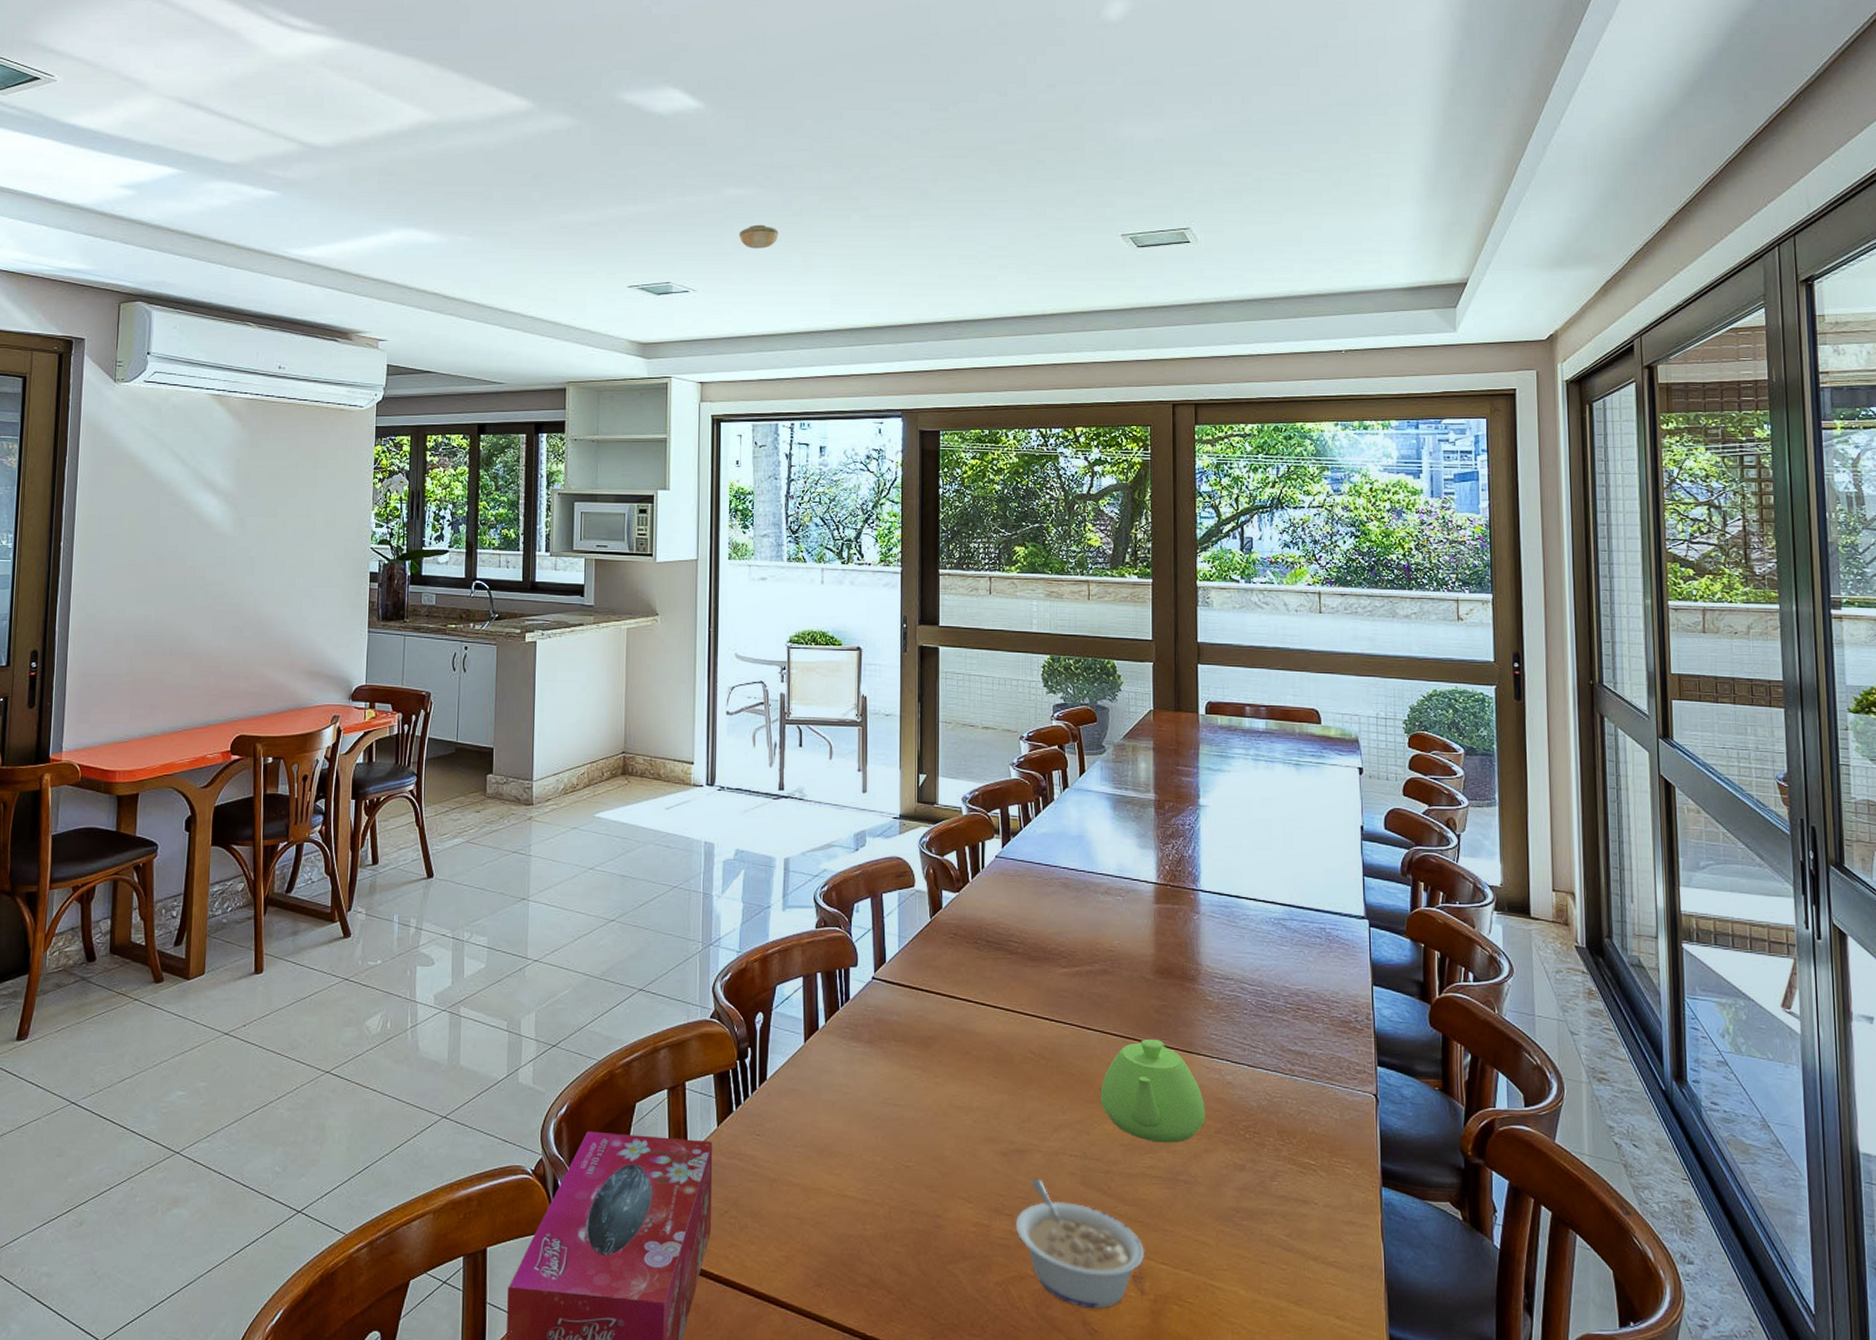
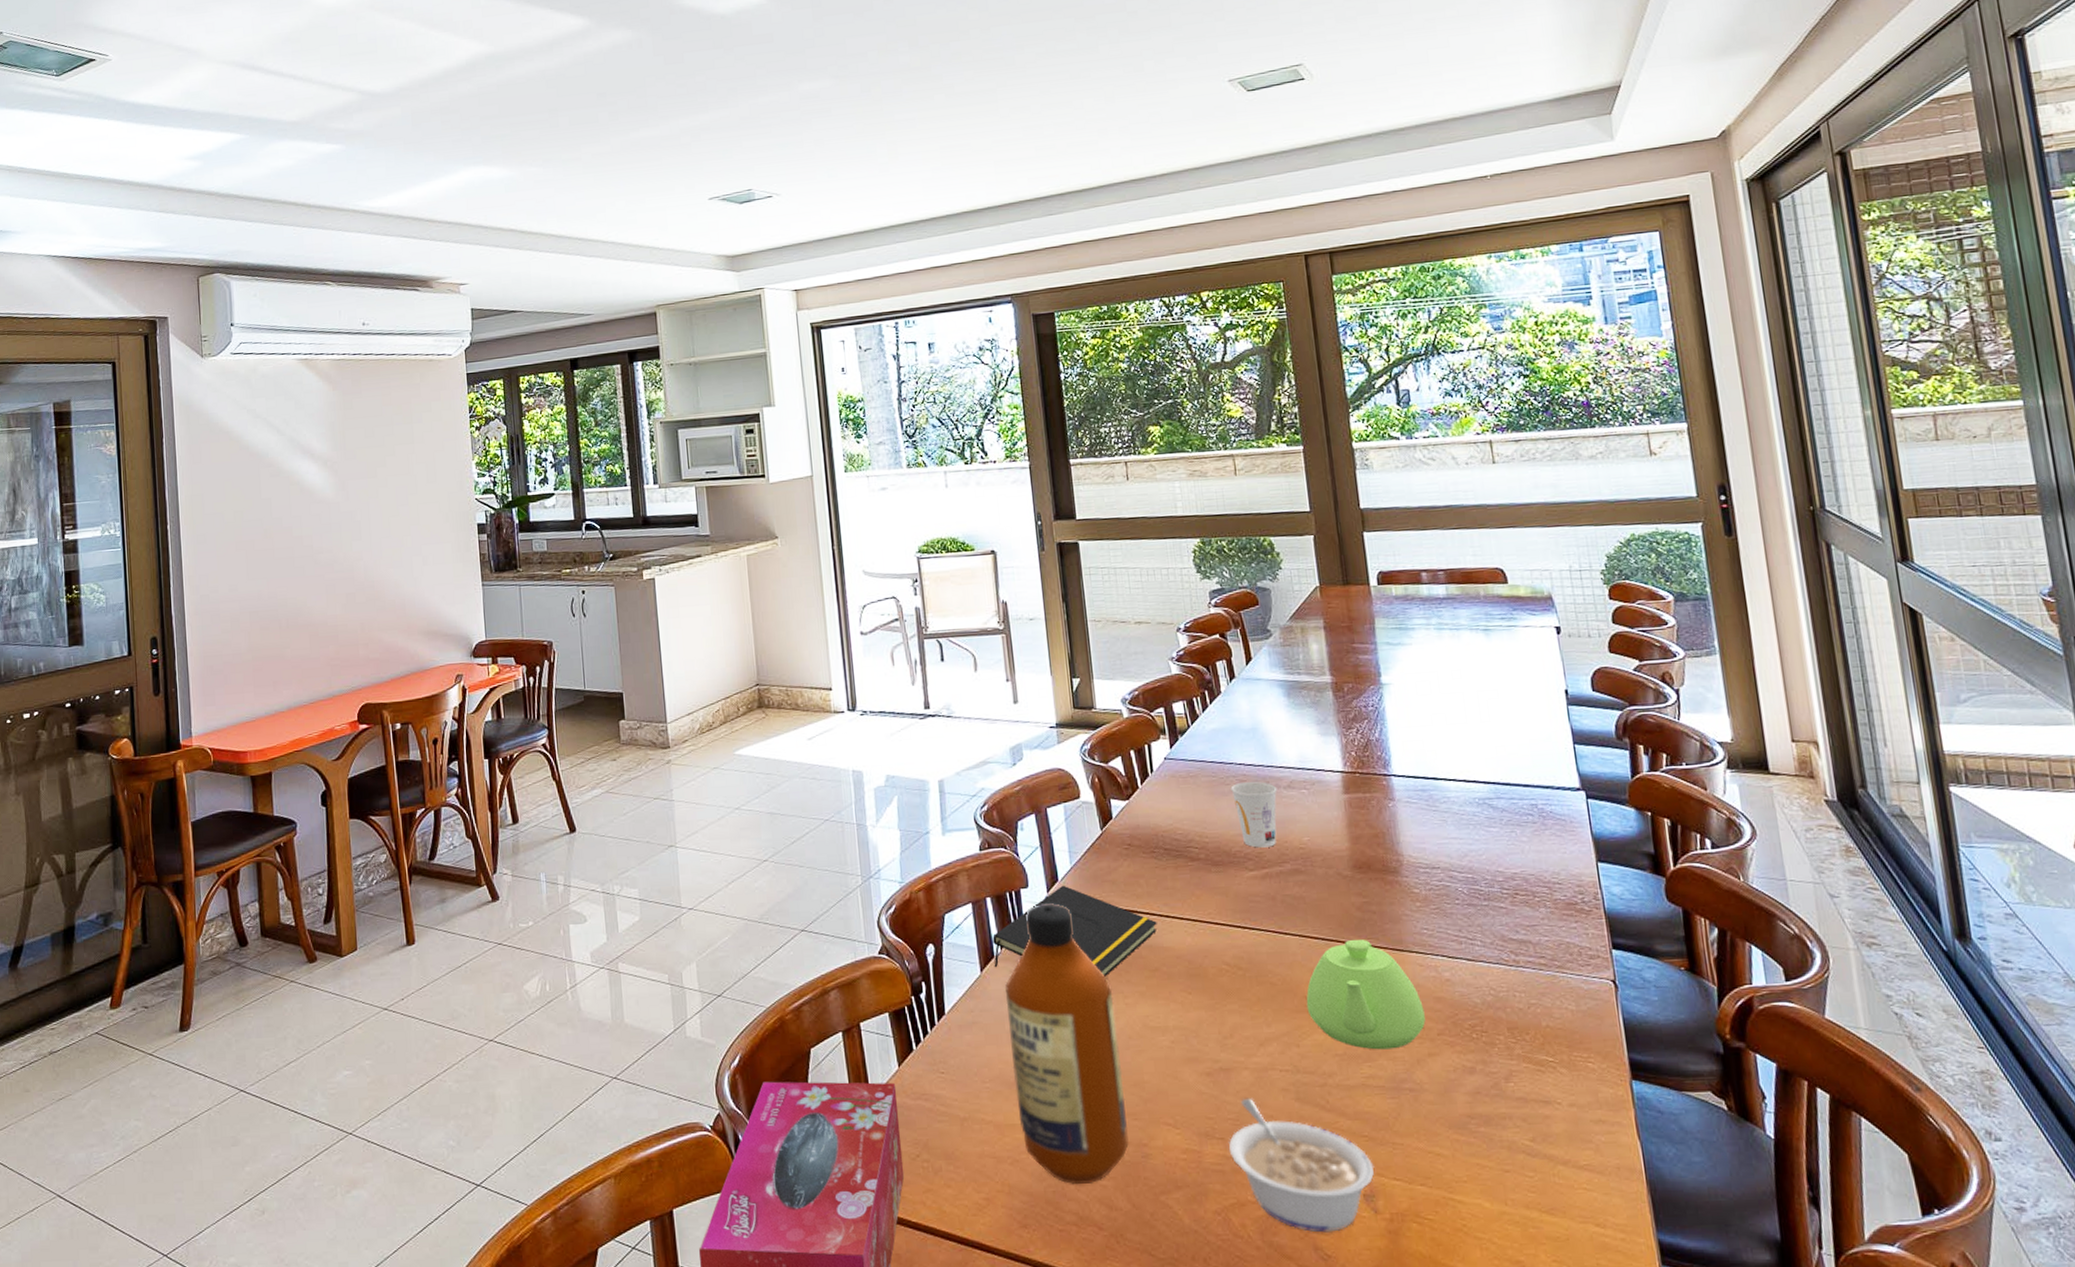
smoke detector: present [739,224,779,249] -> none [818,117,860,144]
notepad: none [817,966,972,1057] -> present [992,885,1157,978]
bottle: none [824,983,926,1249] -> present [1005,903,1129,1184]
cup: none [1053,884,1095,947] -> present [1231,781,1278,848]

